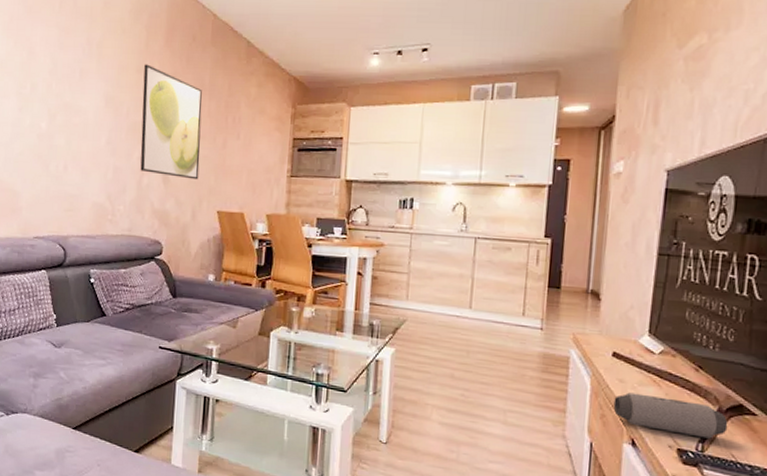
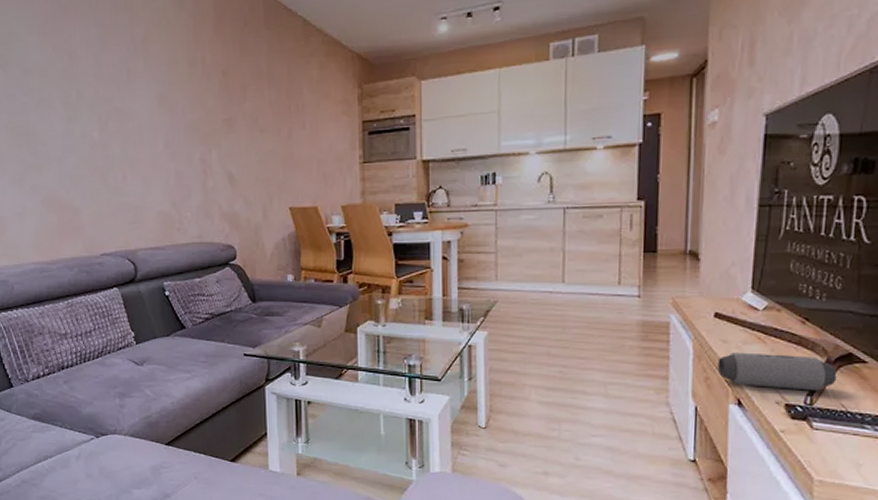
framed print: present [140,64,202,180] -> none [195,56,266,177]

